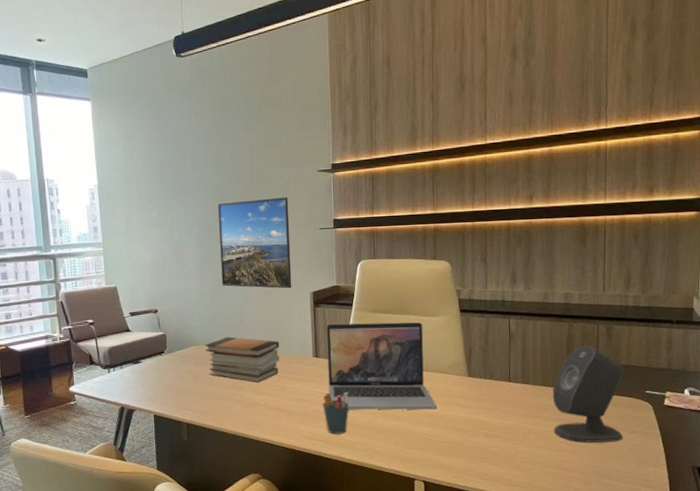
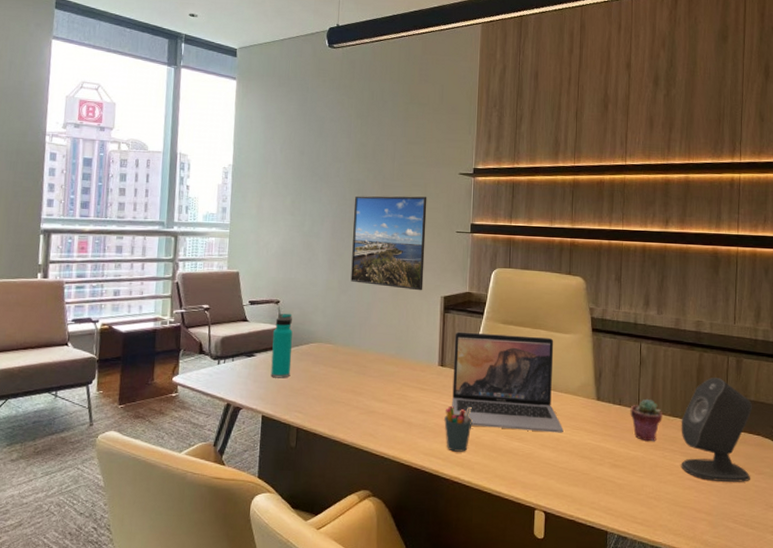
water bottle: none [155,320,176,381] -> present [270,312,292,379]
book stack: present [205,336,280,383] -> none [325,336,404,389]
potted succulent: none [501,371,534,411] -> present [630,398,662,442]

